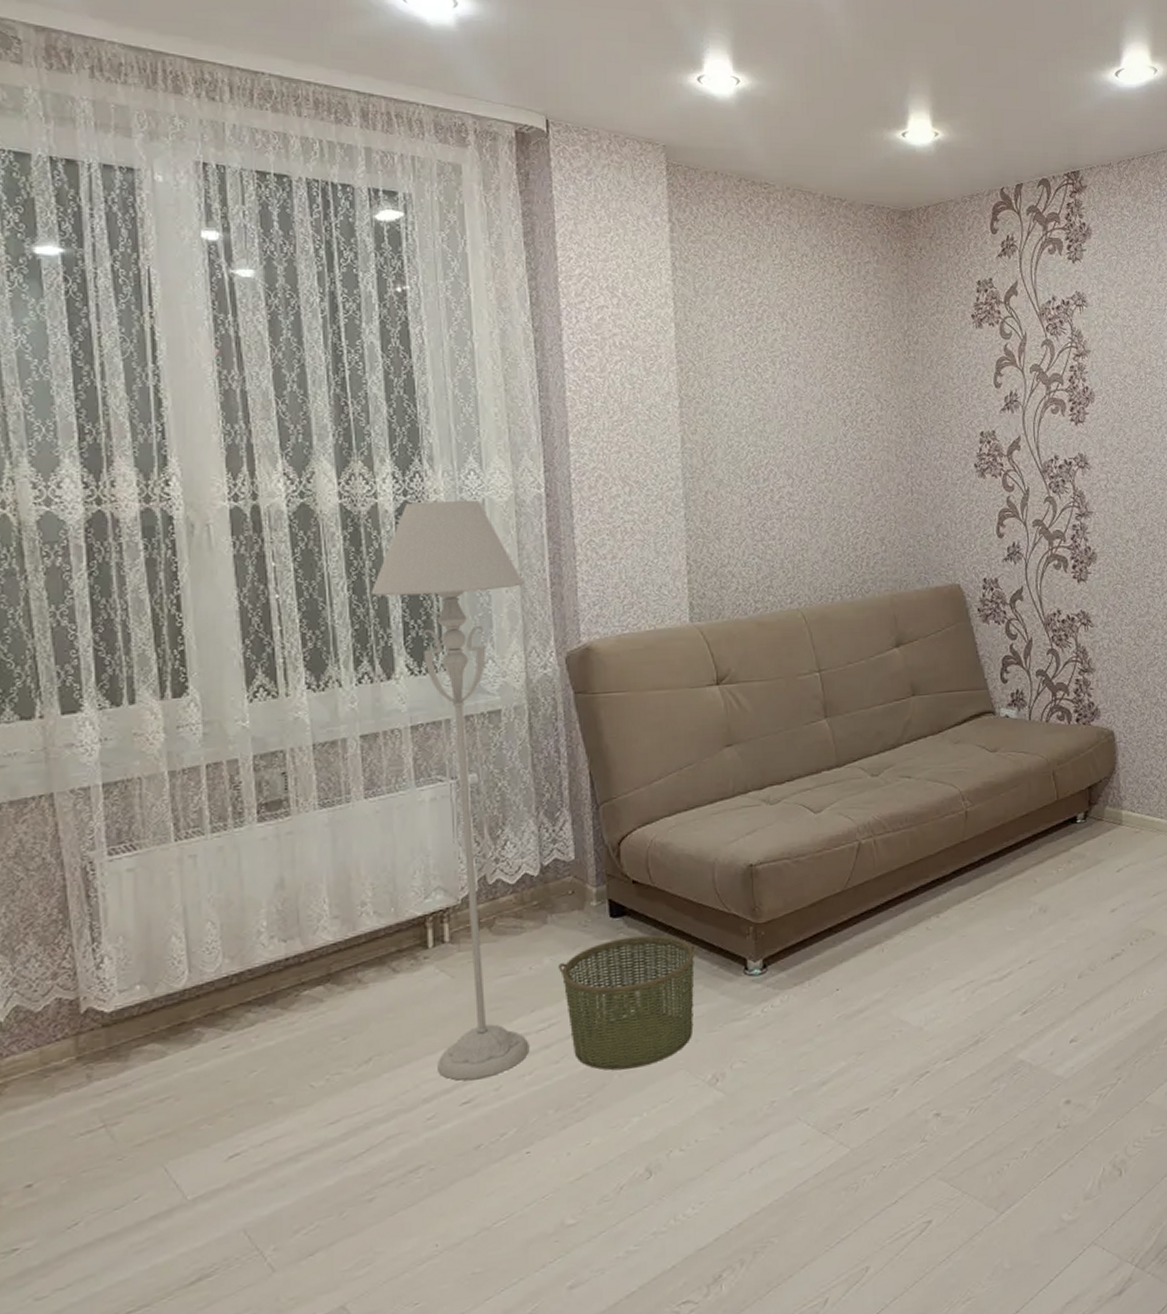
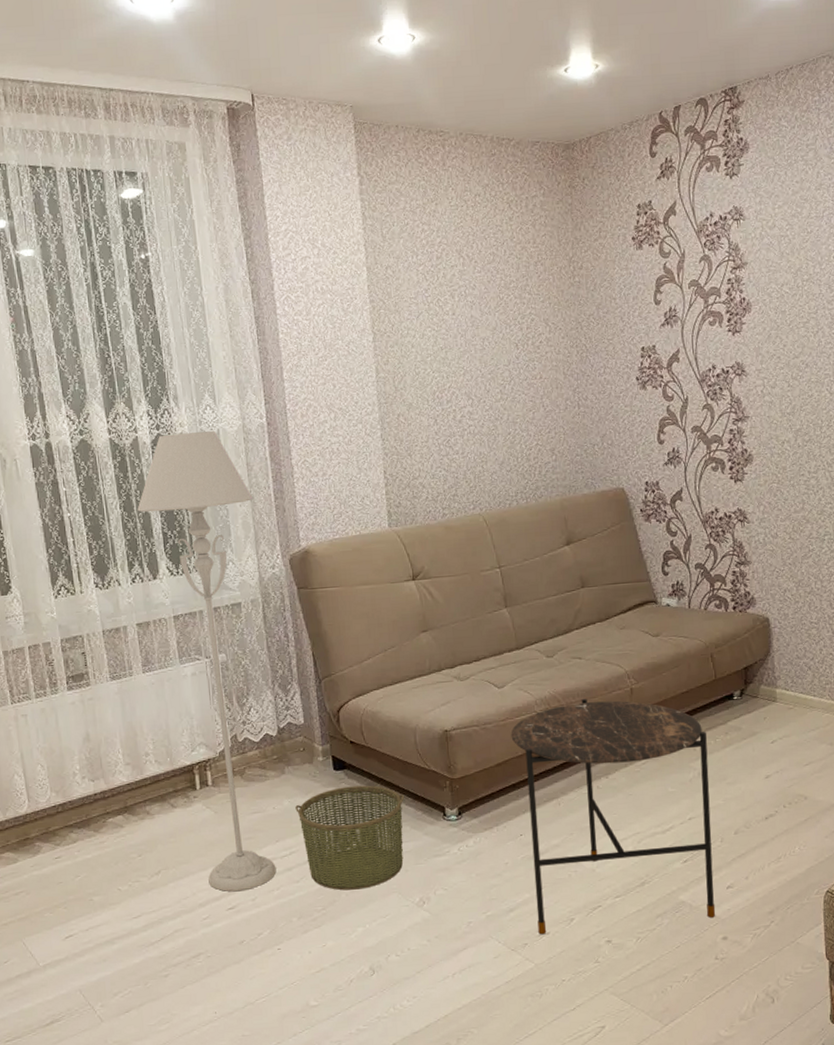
side table: none [828,823,1058,1112] -> present [510,698,716,935]

